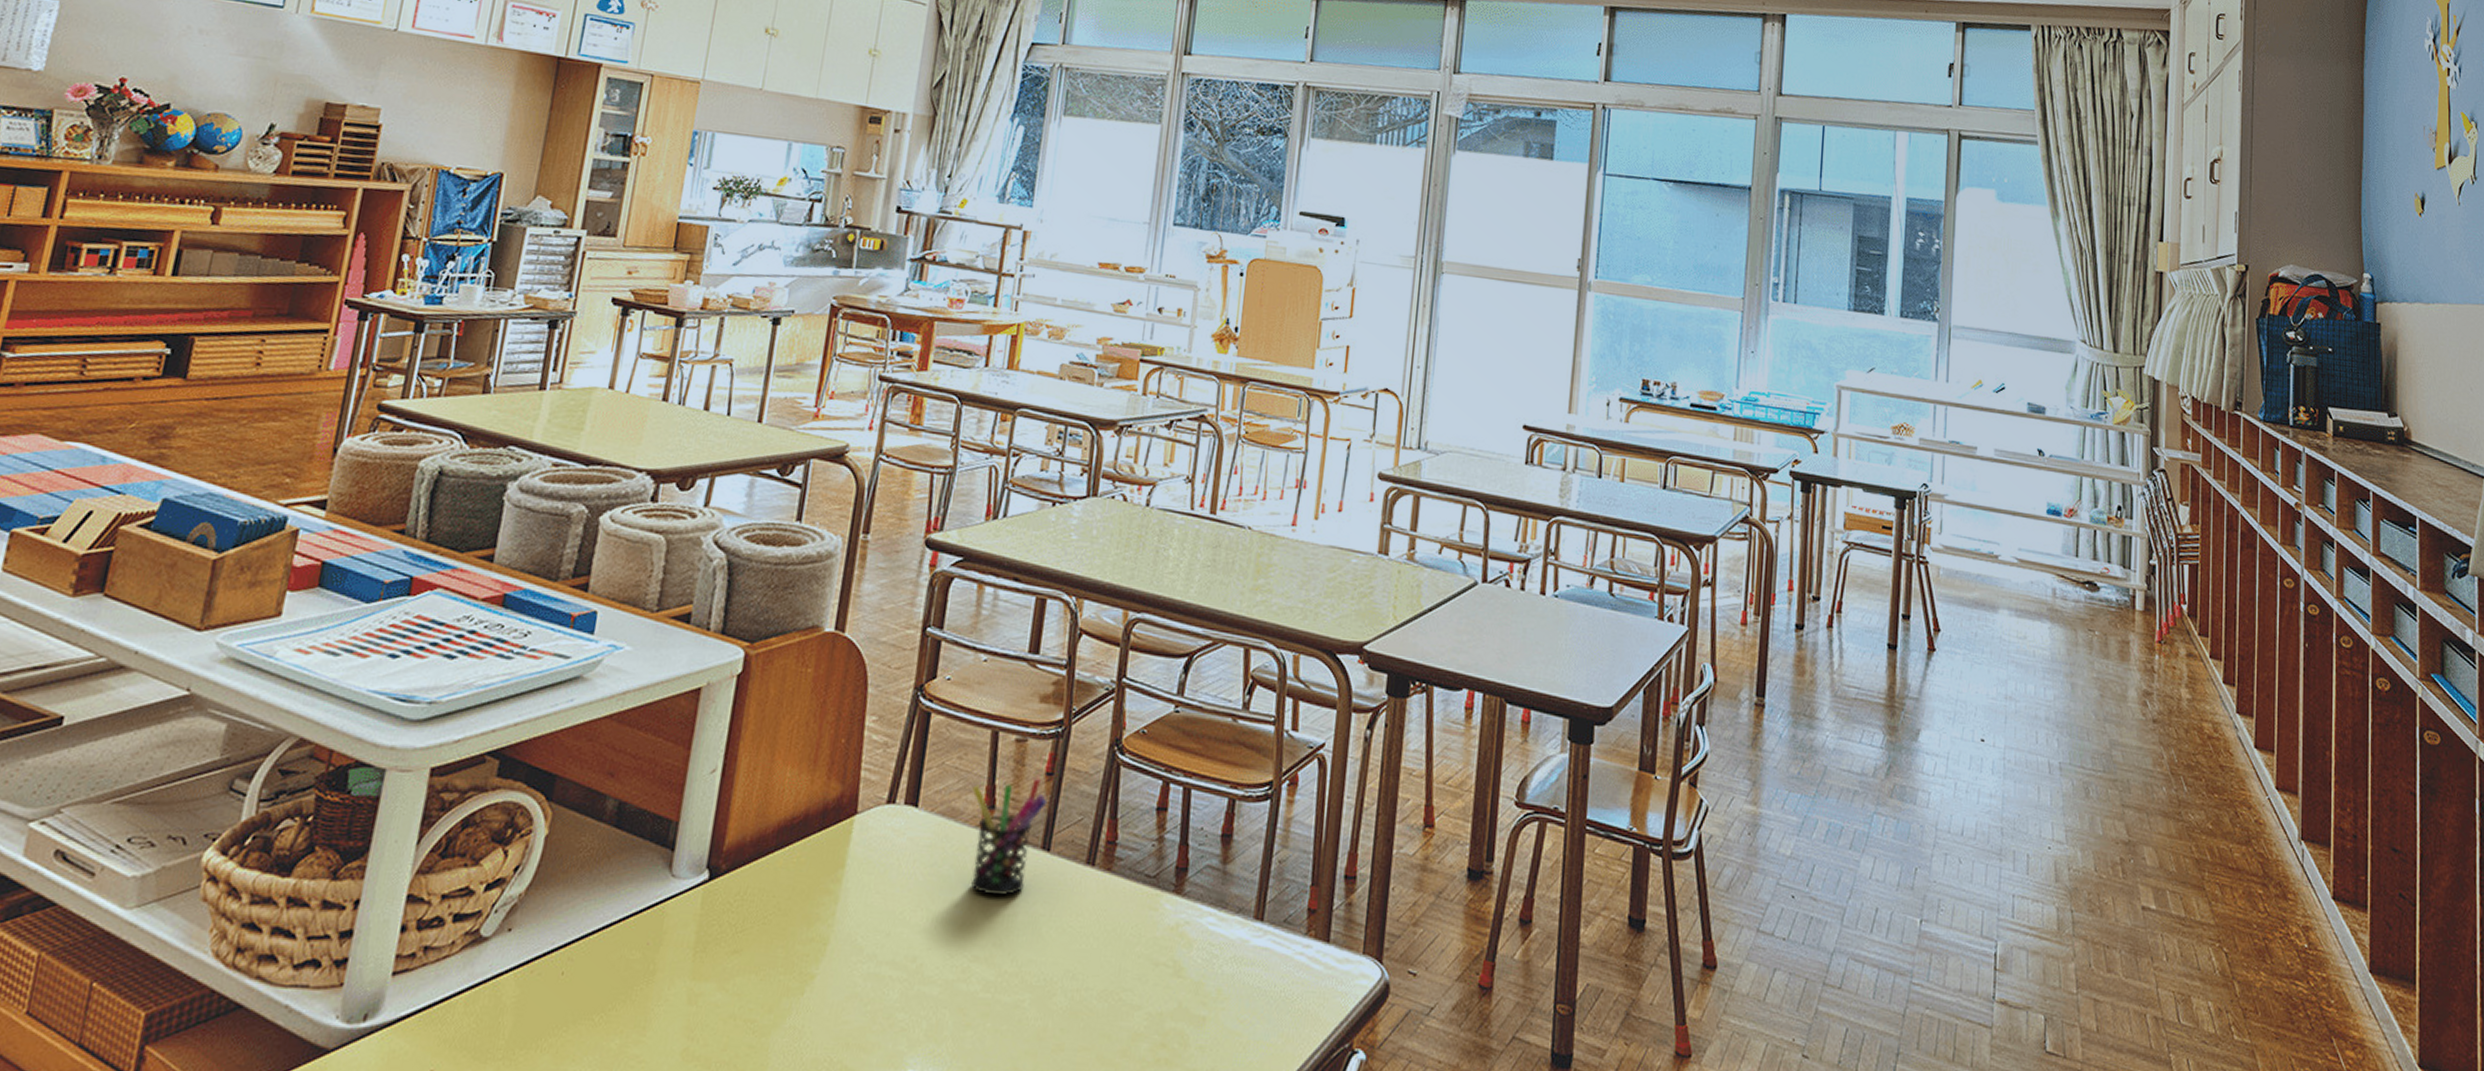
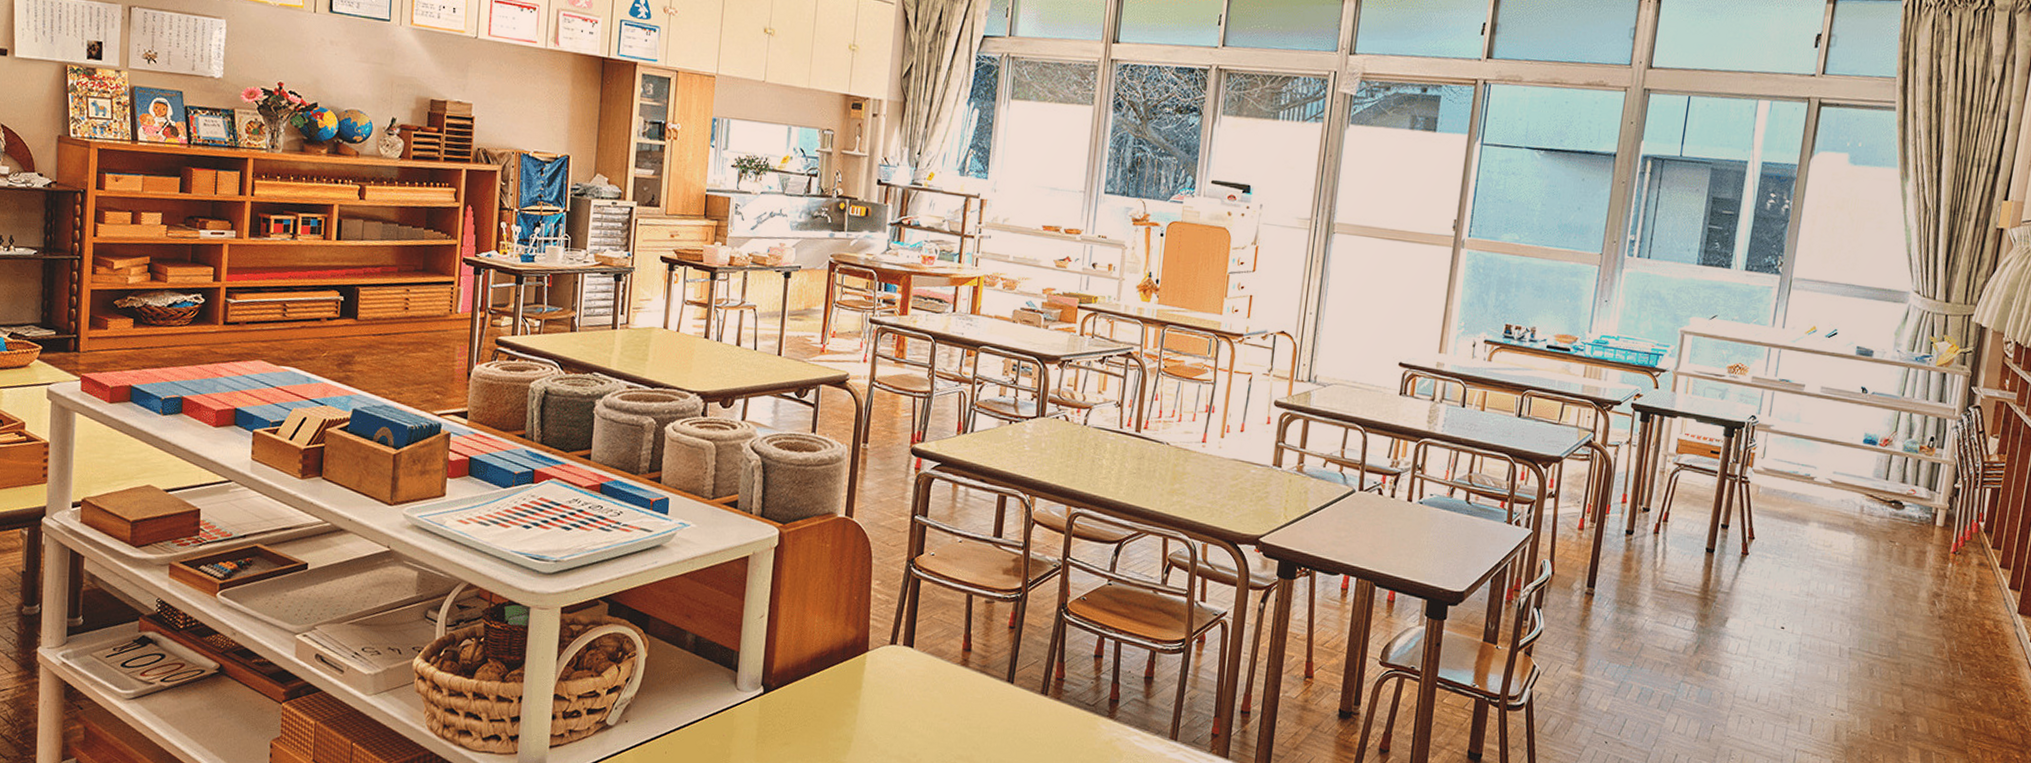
pen holder: present [971,777,1048,896] -> none [953,629,1011,714]

